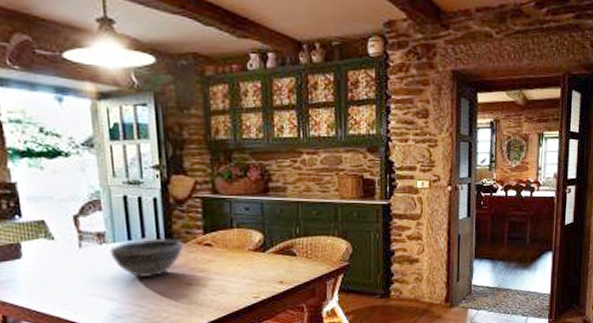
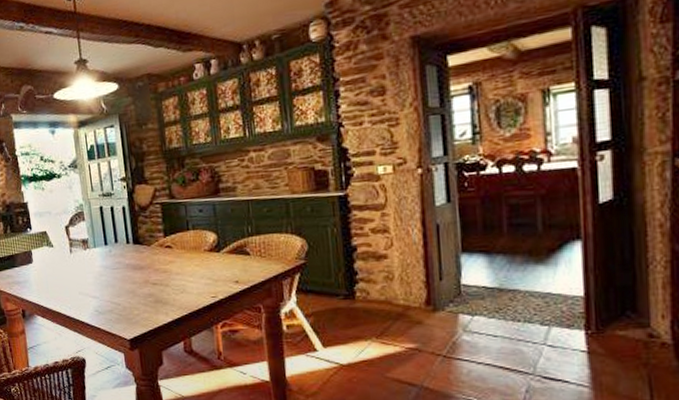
bowl: present [109,238,182,279] -> none [91,242,148,279]

